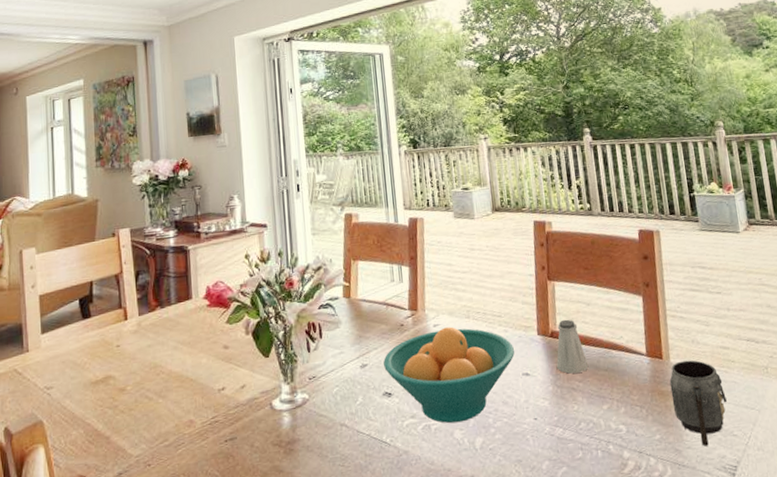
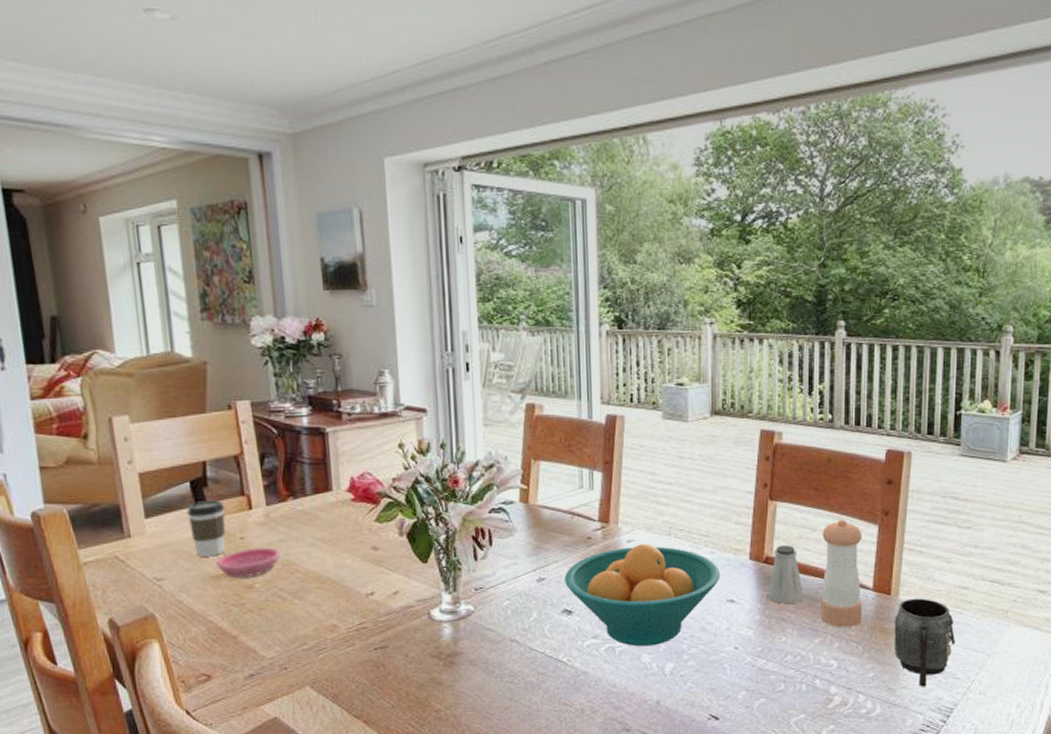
coffee cup: none [75,313,106,366] -> present [186,499,226,557]
saucer: none [96,352,149,382] -> present [216,547,281,578]
pepper shaker: none [595,293,641,393] -> present [821,520,863,627]

